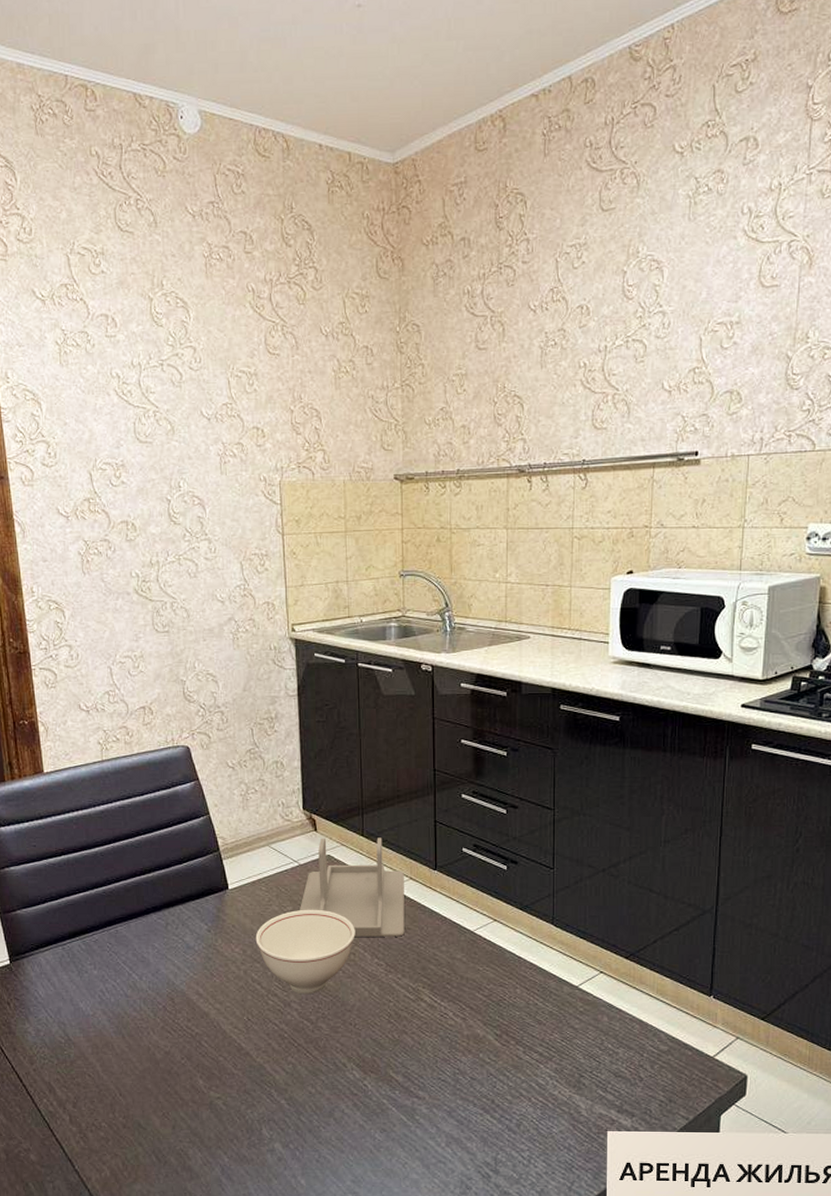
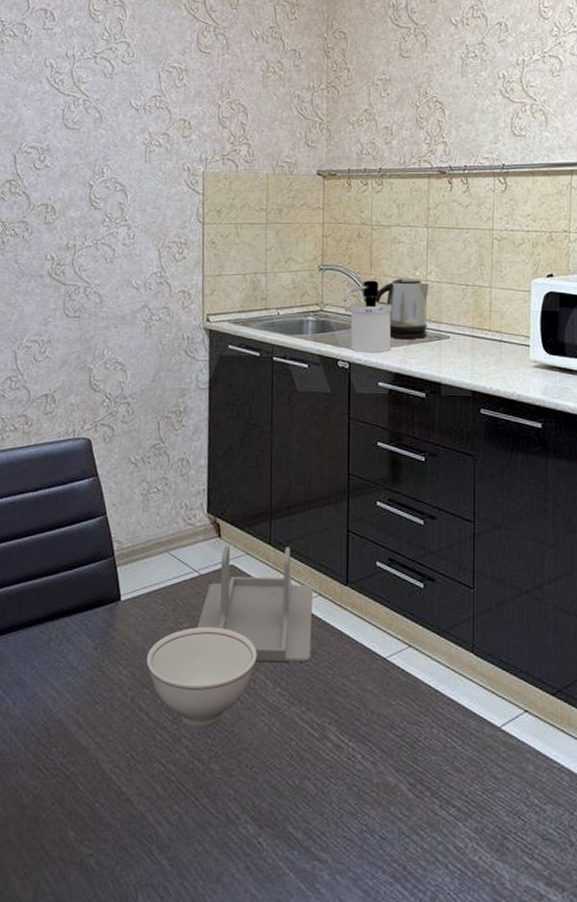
soap dispenser: none [424,584,473,656] -> present [343,280,392,354]
kettle: none [456,580,509,642] -> present [375,277,429,340]

